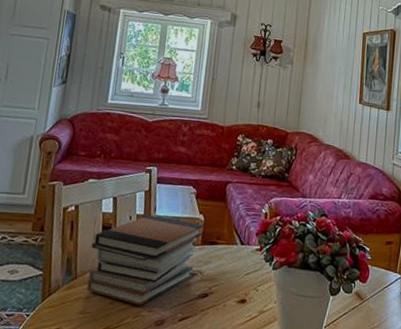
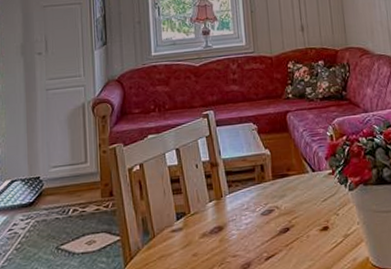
book stack: present [86,214,204,306] -> none [163,159,272,253]

